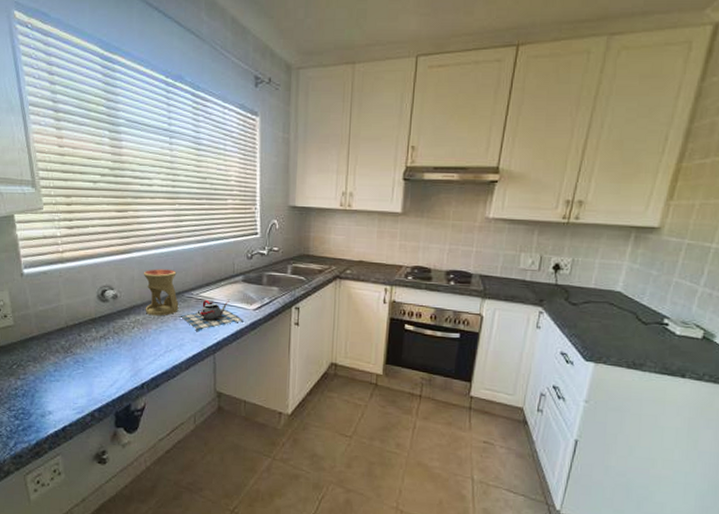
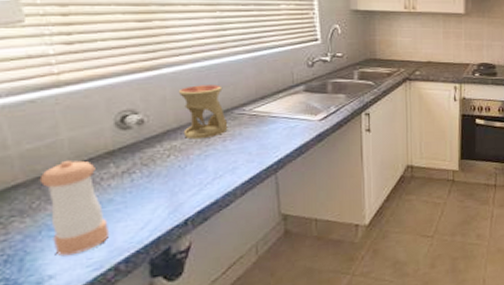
pepper shaker: none [46,322,90,399] -> present [39,160,110,256]
teapot: present [180,300,243,332] -> none [230,113,308,152]

